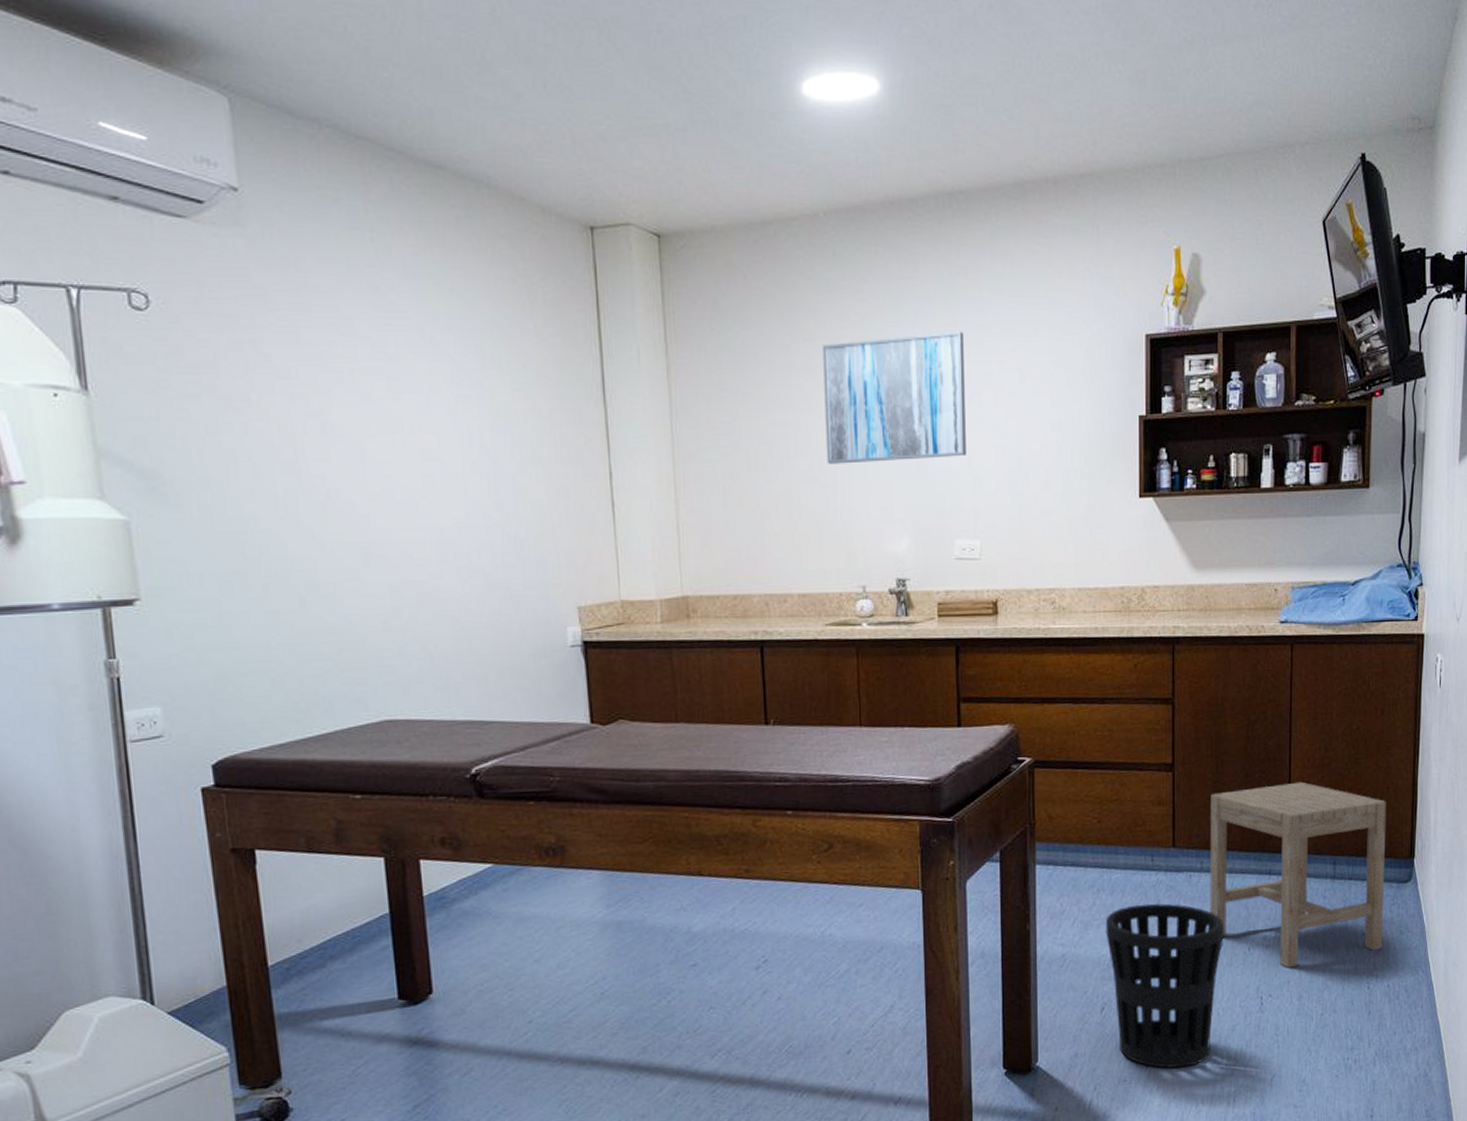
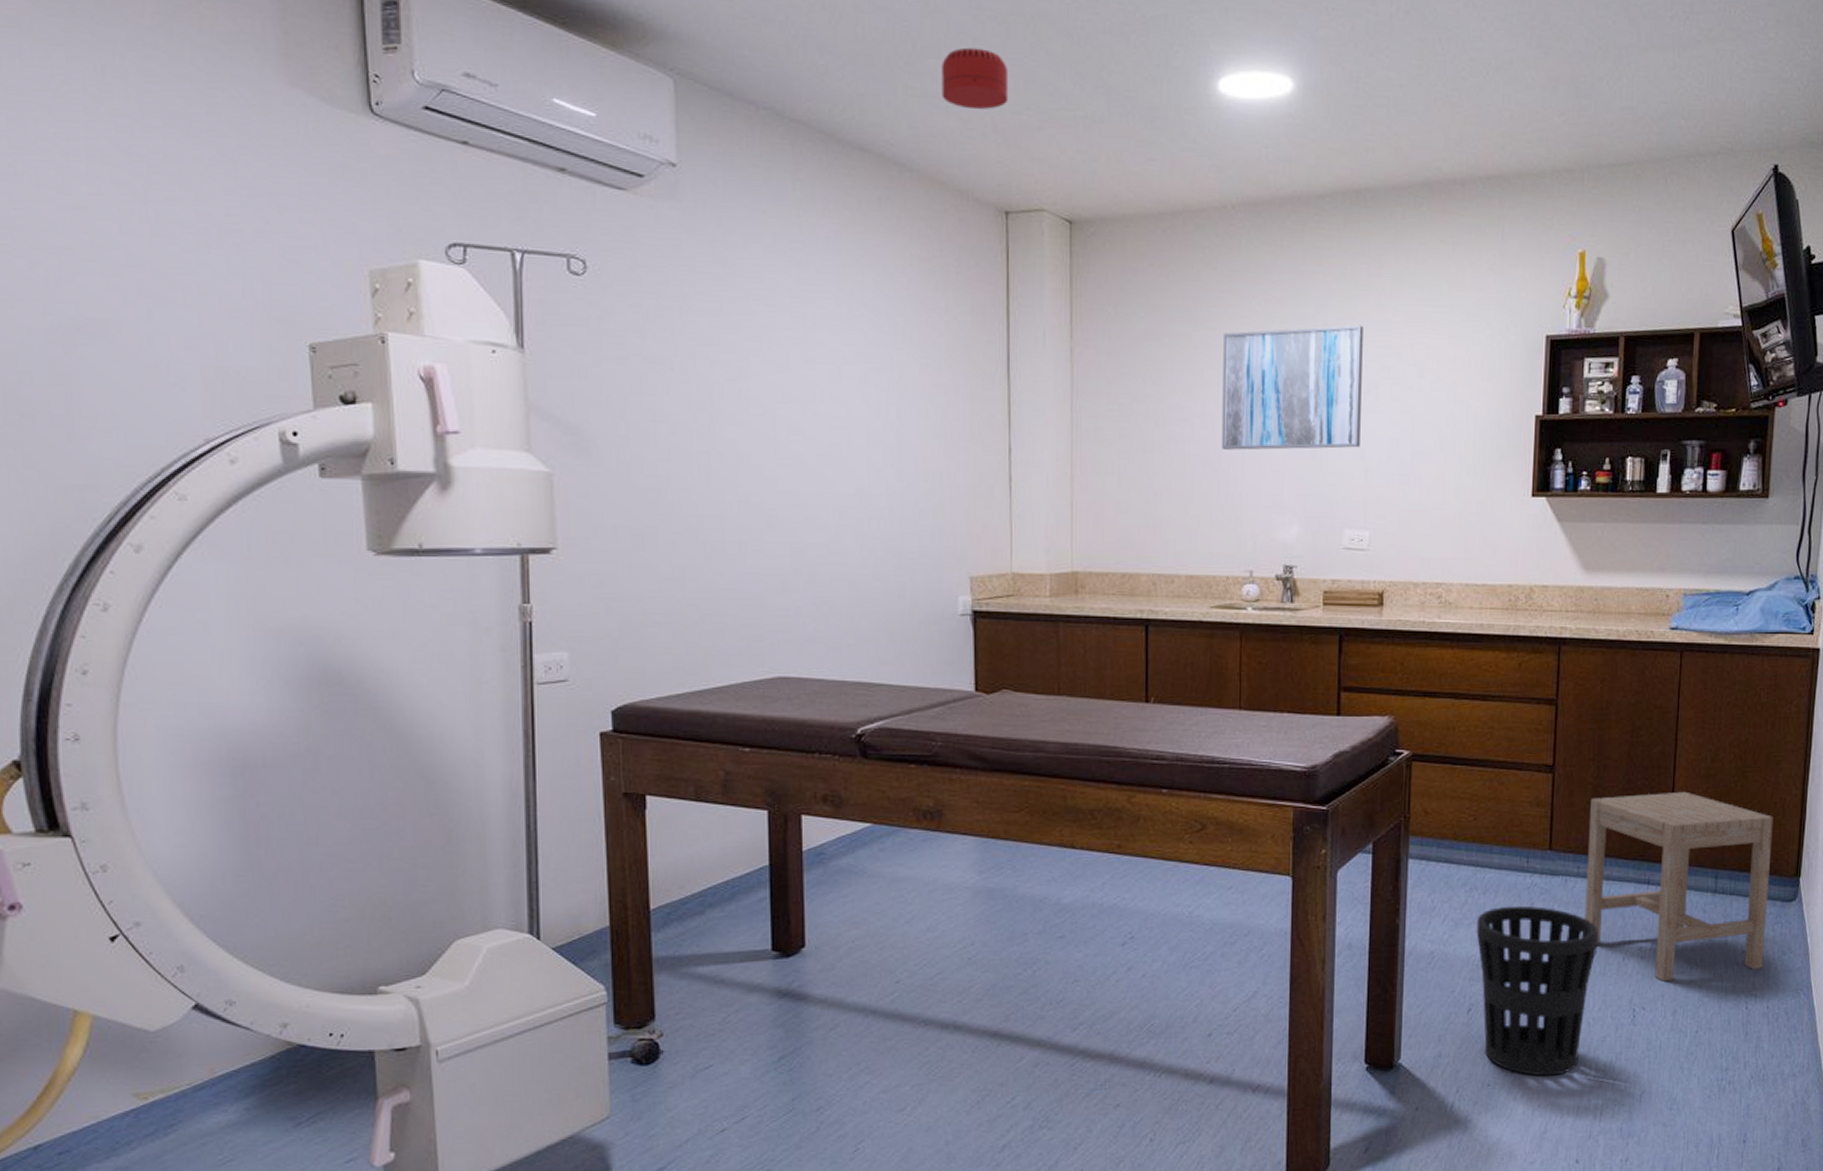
smoke detector: none [513,55,586,121] -> present [941,47,1009,110]

